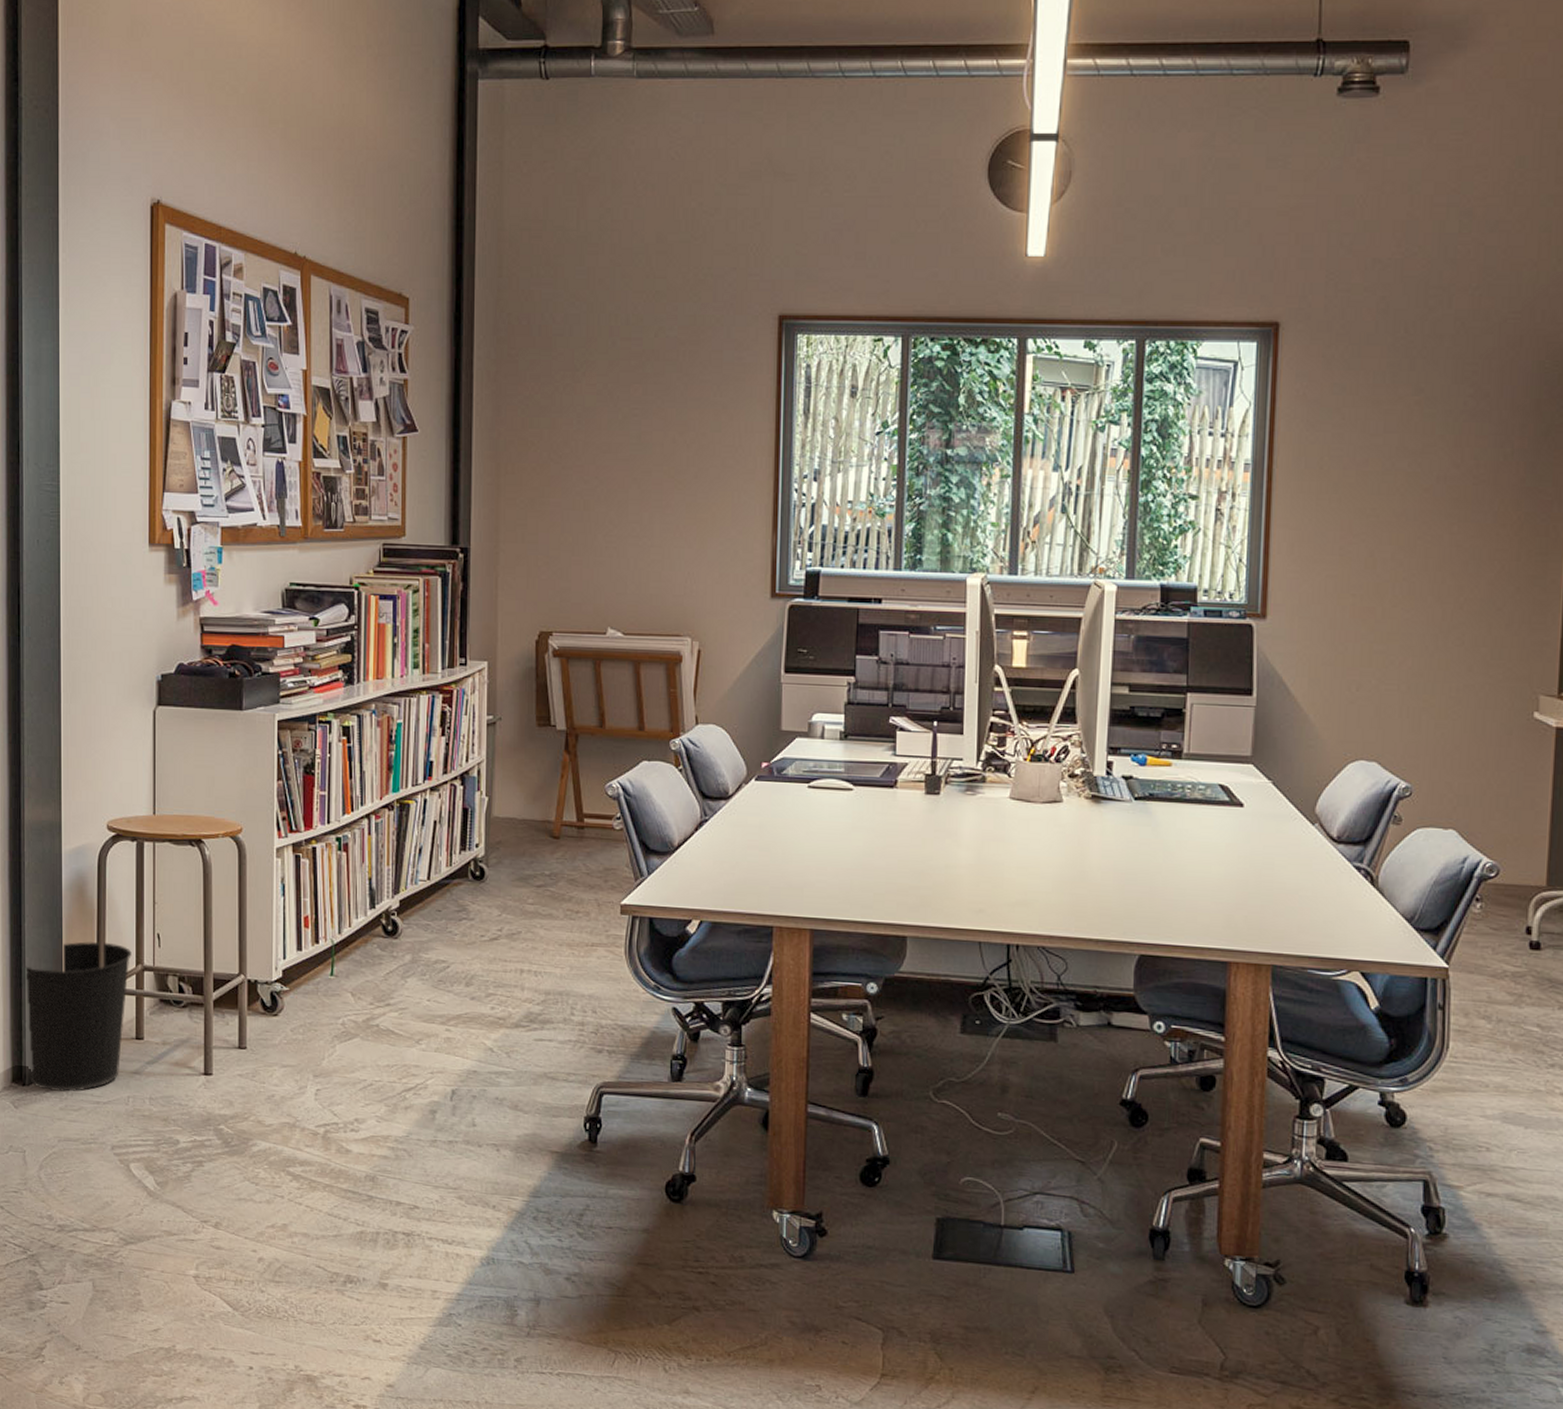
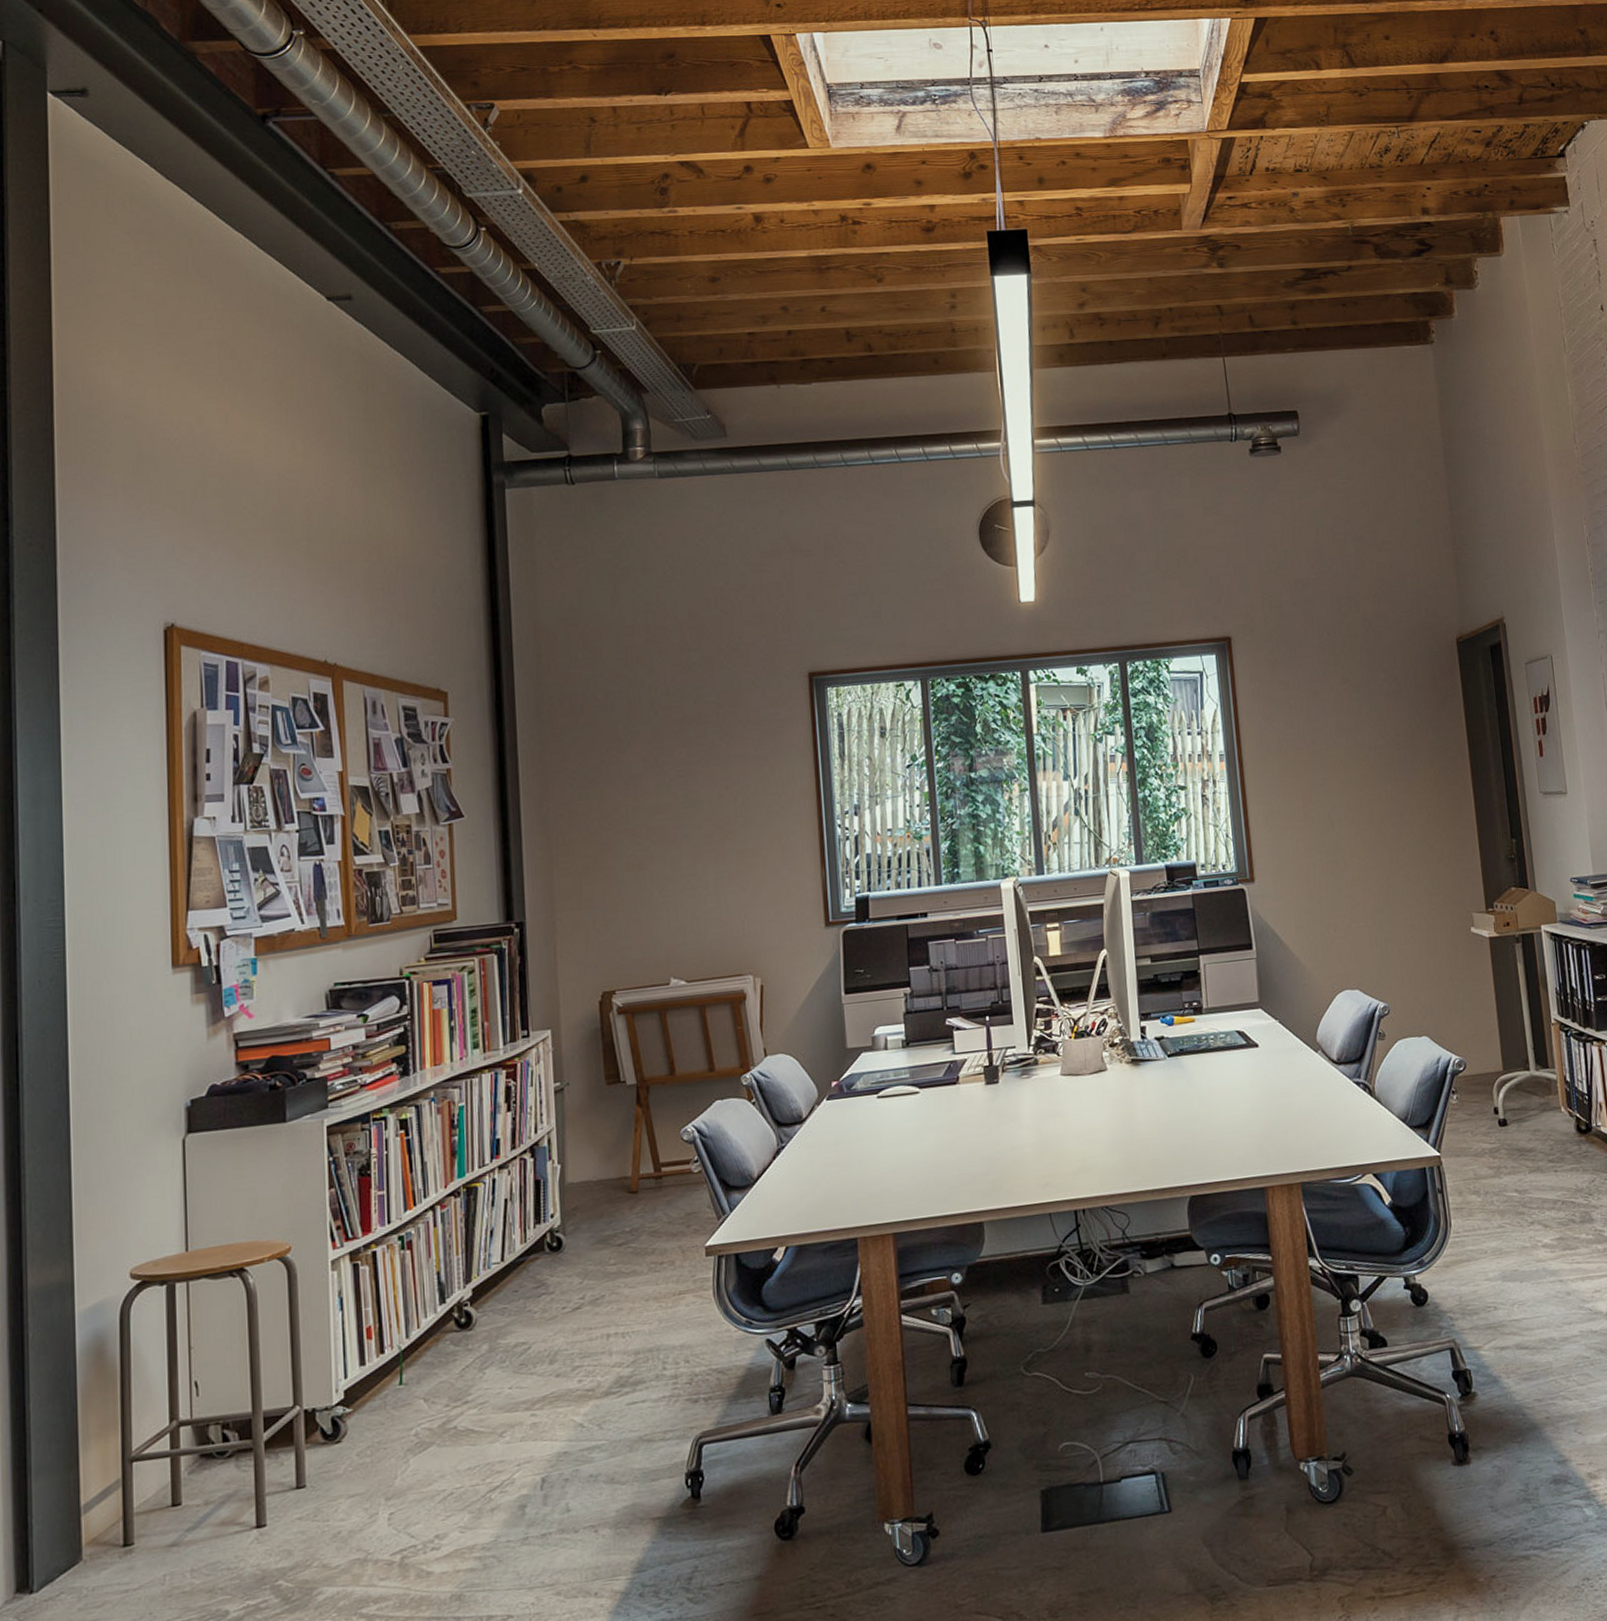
wastebasket: present [25,941,132,1092] -> none [31,1403,164,1592]

